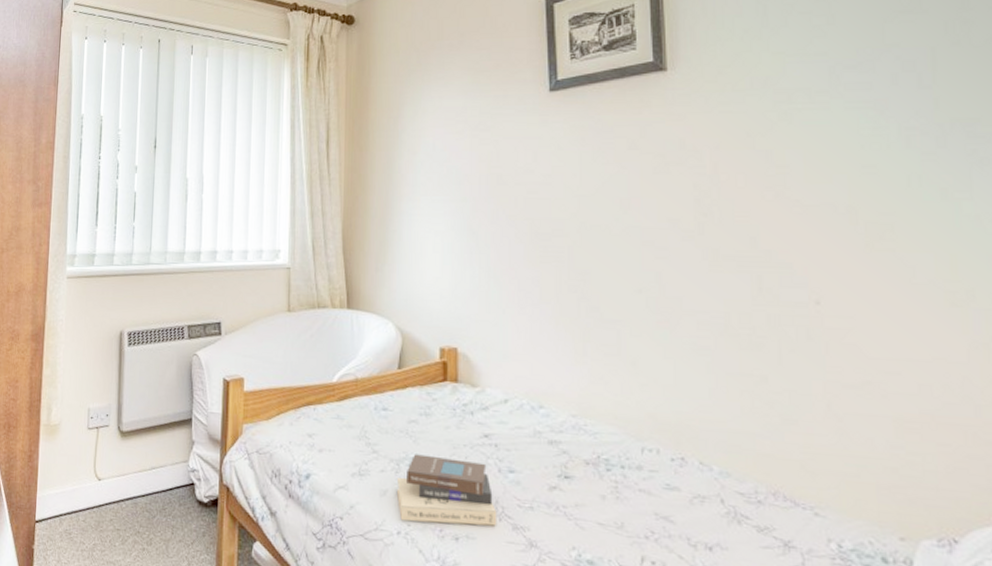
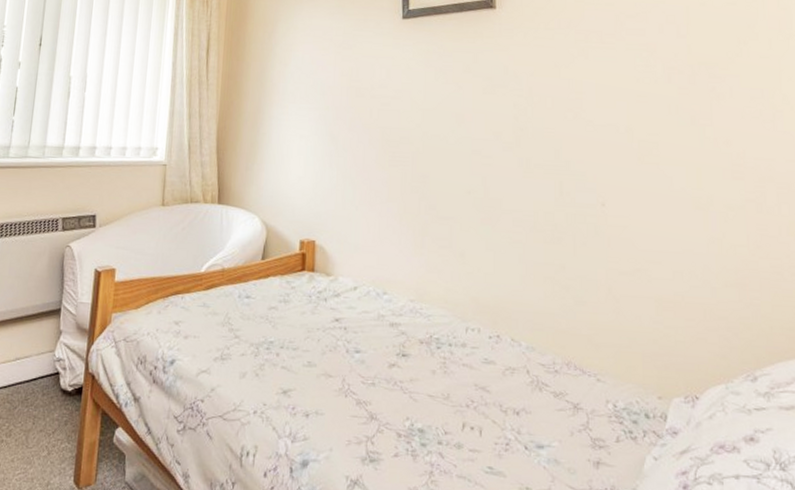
books: present [396,454,497,526] -> none [255,338,344,402]

